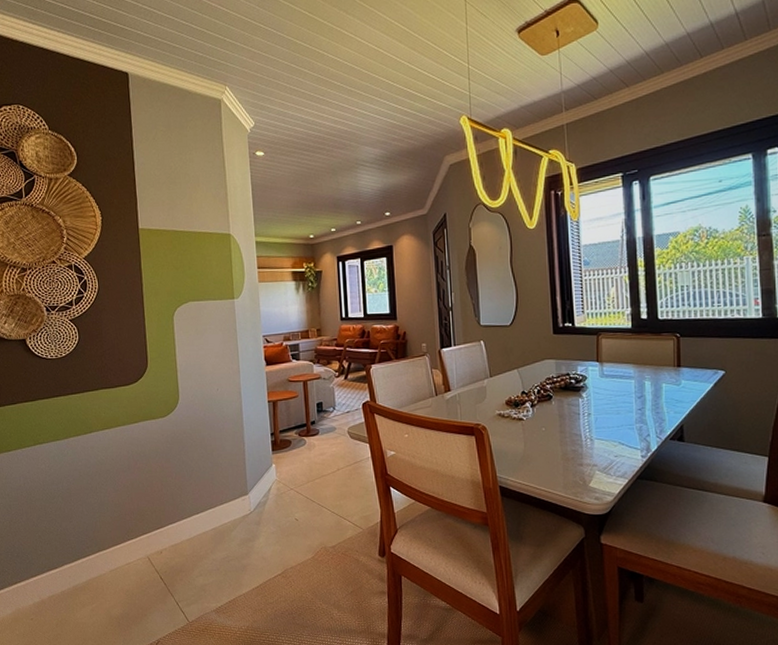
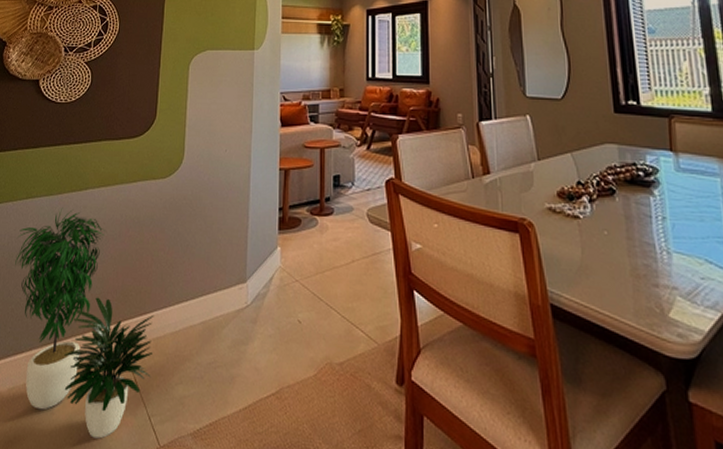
potted plant: none [32,450,175,623] -> present [15,207,154,439]

